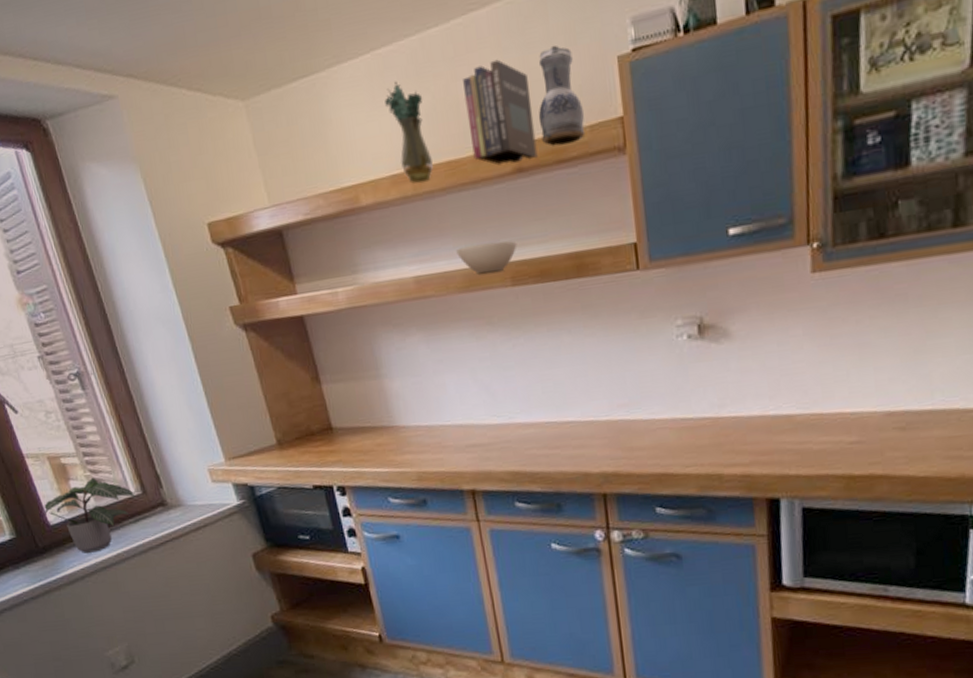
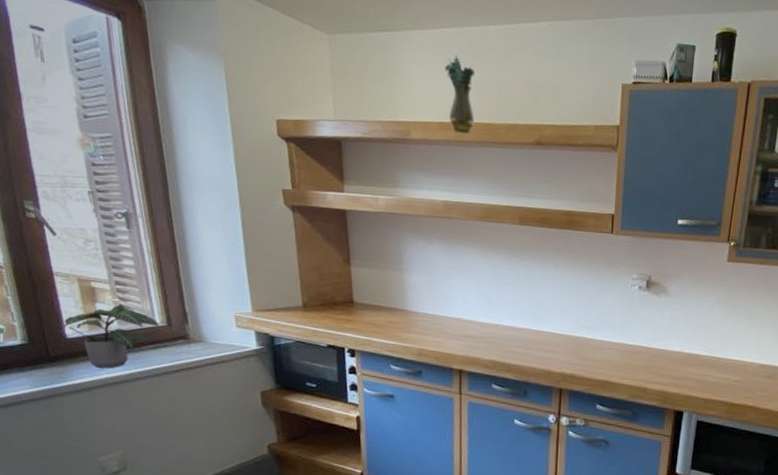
bowl: present [456,241,517,275] -> none [480,188,528,213]
books: present [463,59,538,166] -> none [506,61,556,139]
ceramic jug: present [538,45,586,147] -> none [559,63,593,135]

